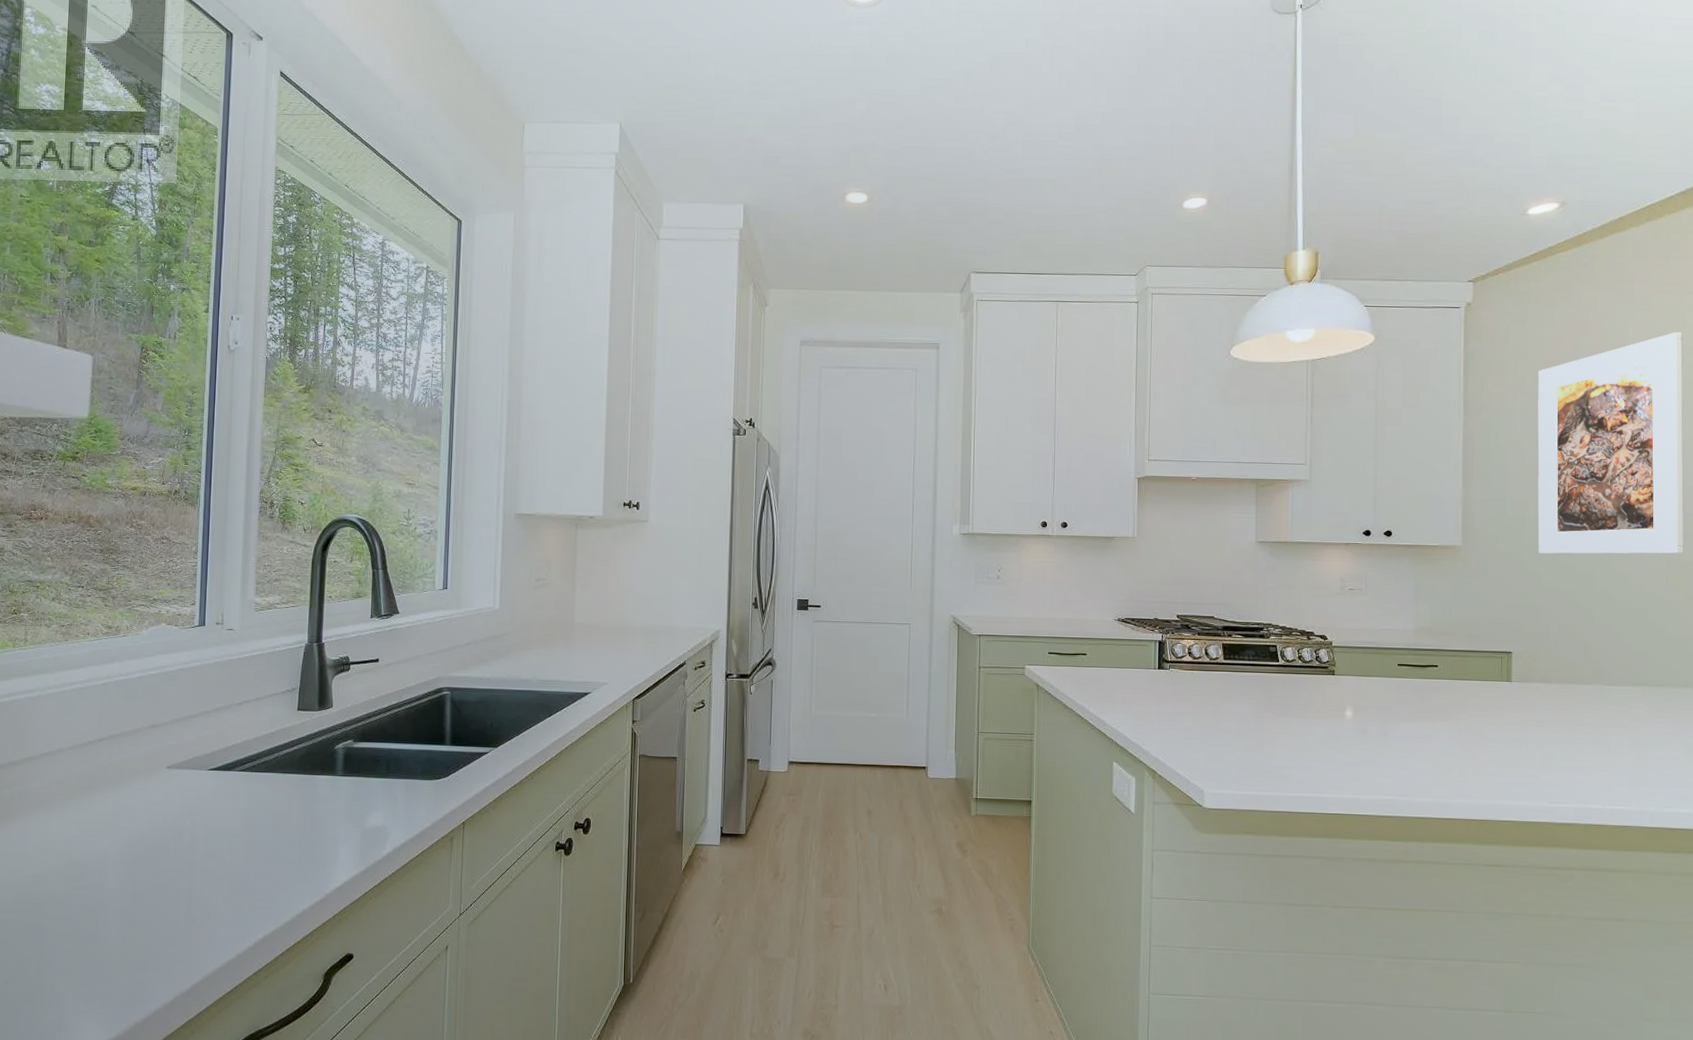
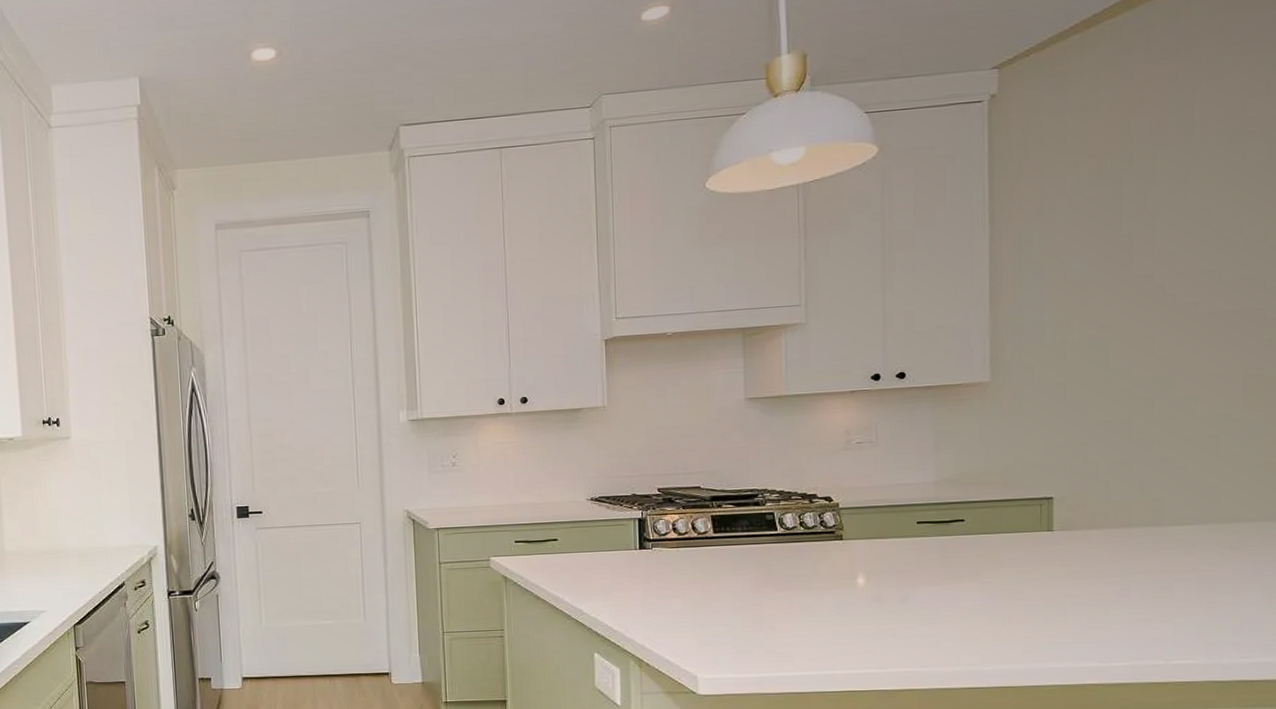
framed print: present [1537,332,1684,554] -> none [1081,101,1266,382]

